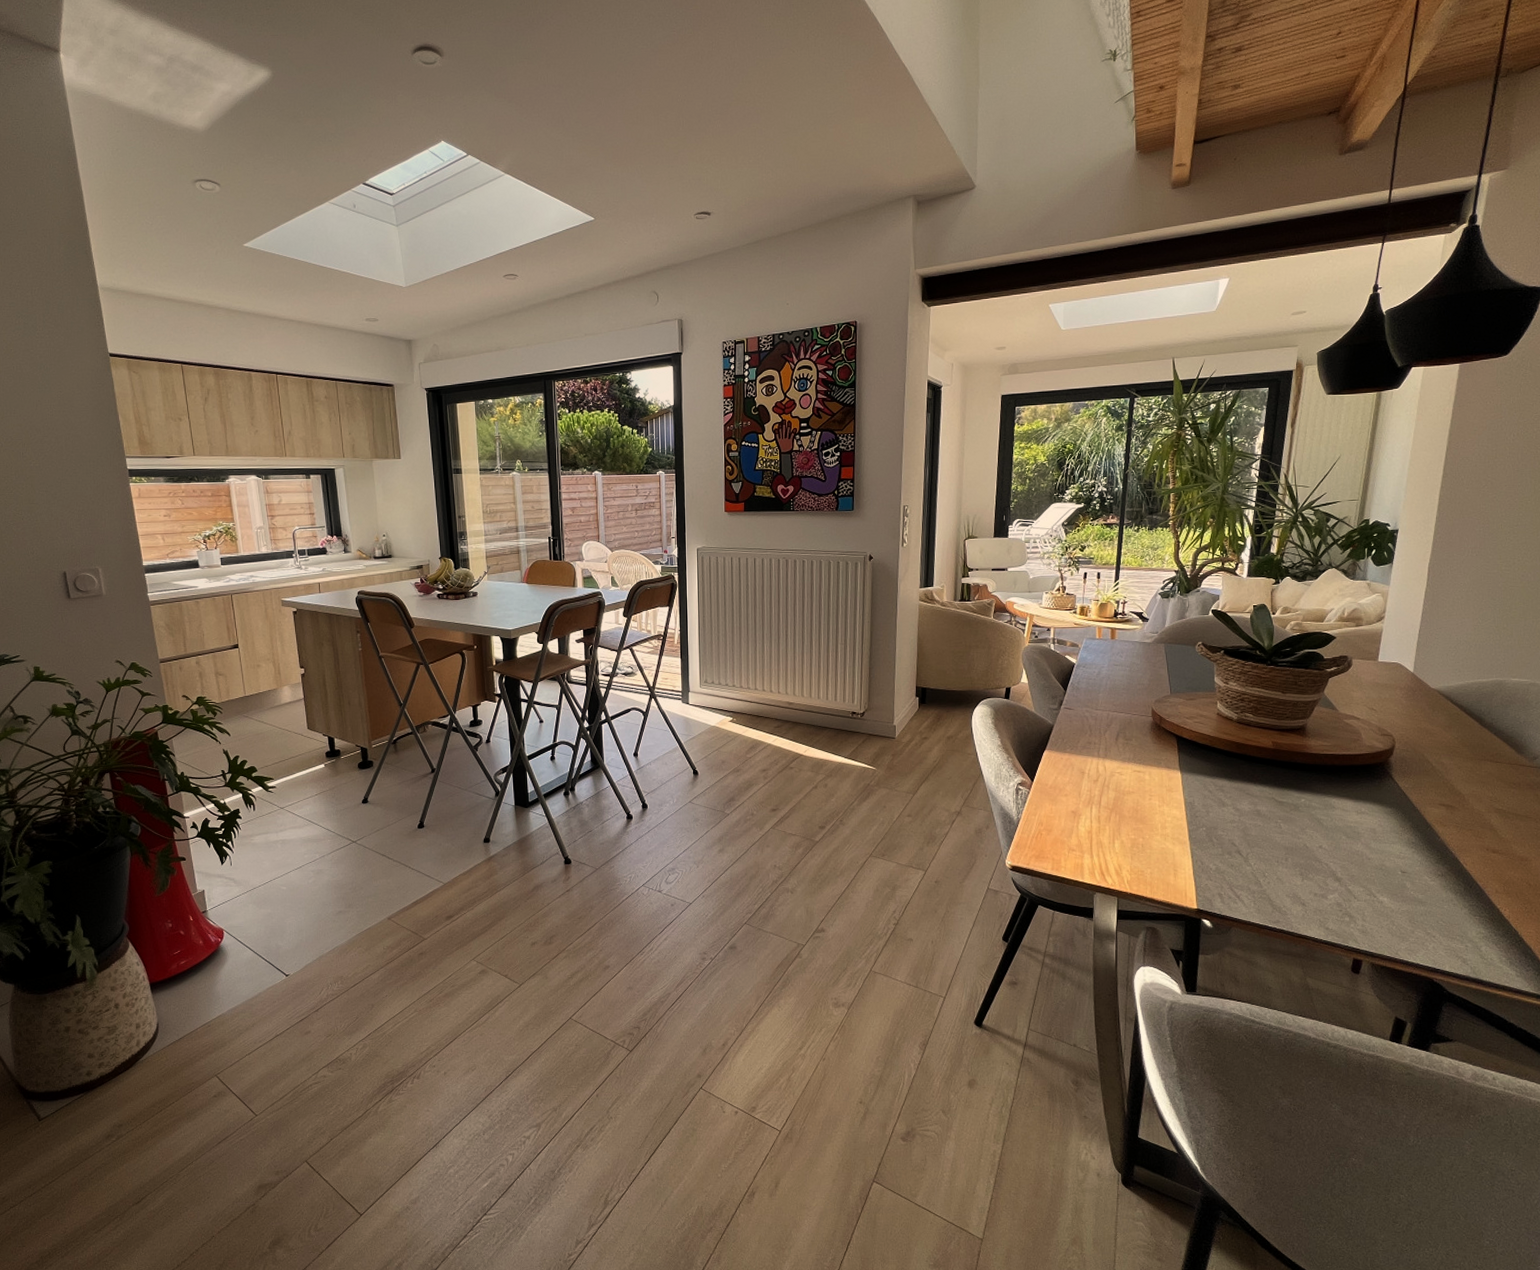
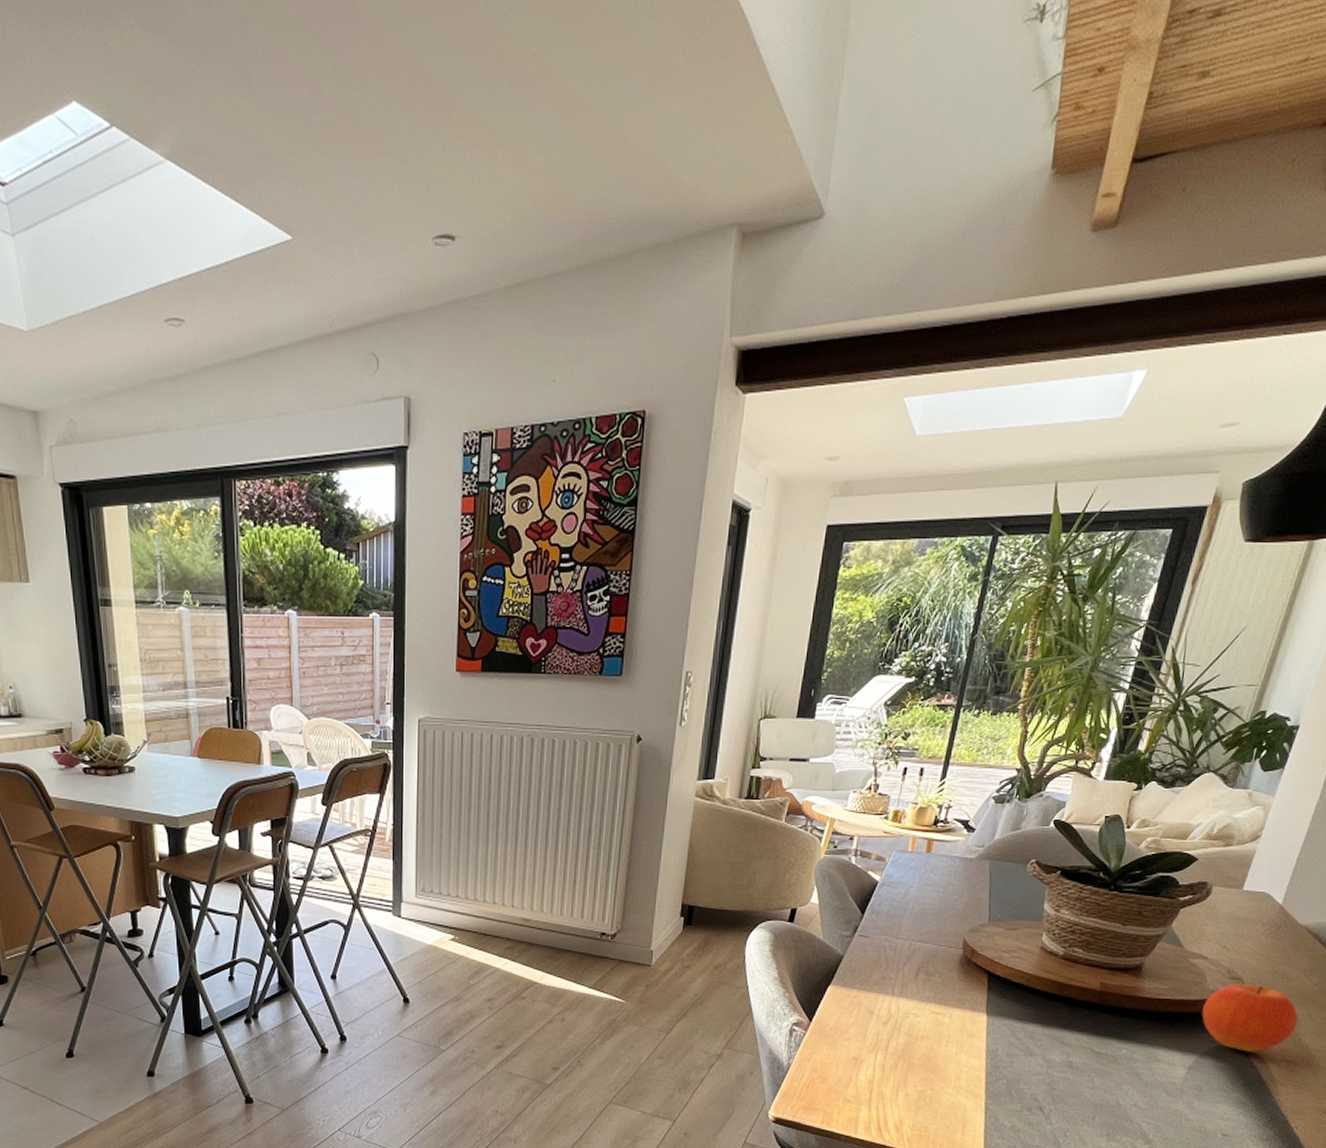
fruit: none [1363,739,1447,798] -> present [1202,983,1298,1052]

